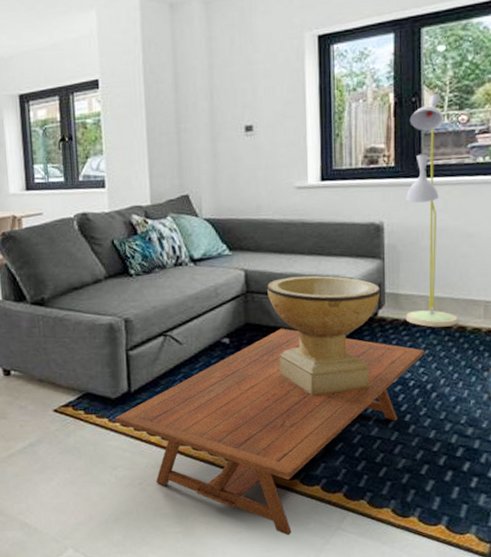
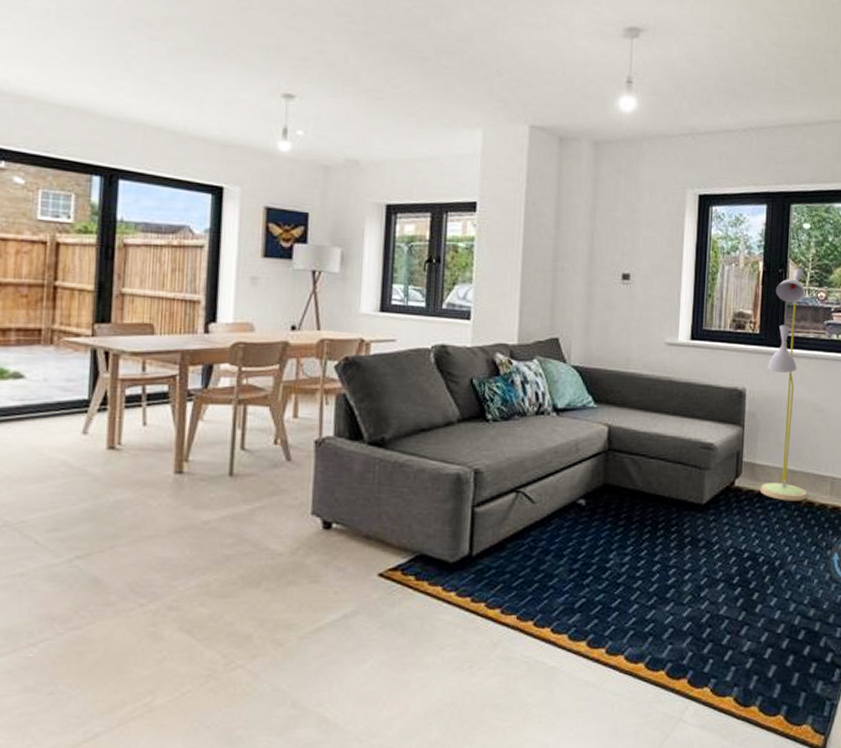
coffee table: present [114,328,424,536] -> none [449,492,775,730]
decorative bowl: present [267,275,381,396] -> none [629,437,739,568]

